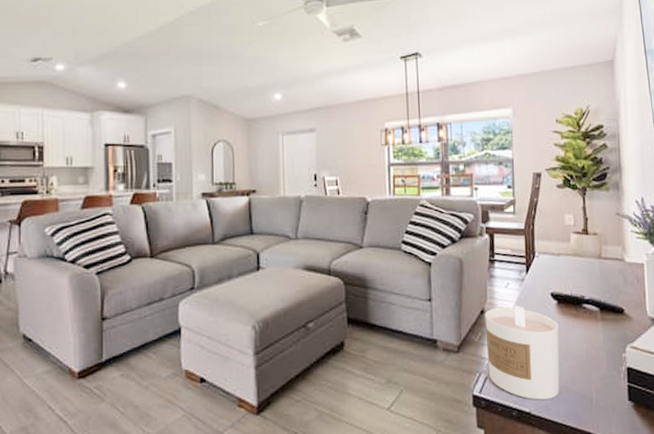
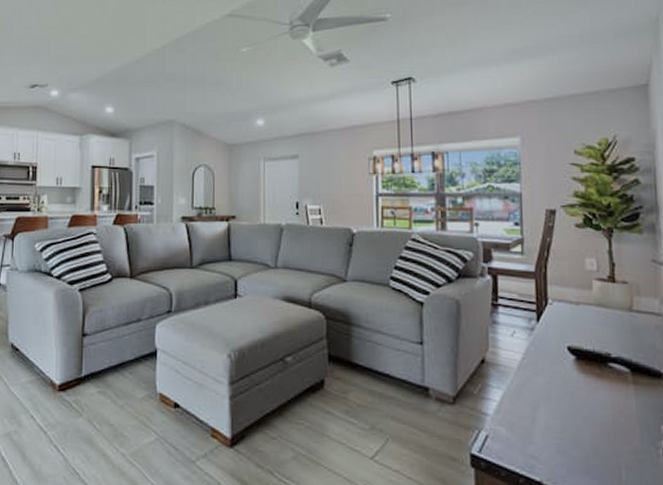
candle: present [485,305,560,400] -> none [486,357,579,470]

